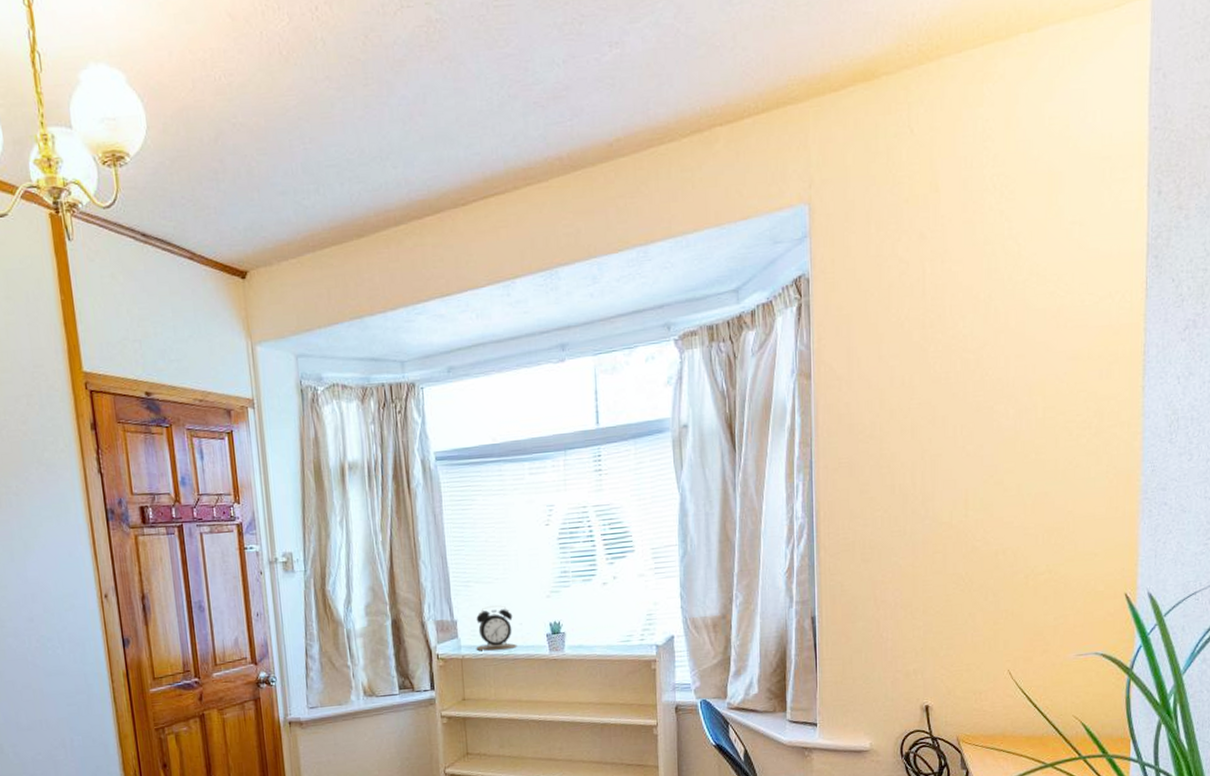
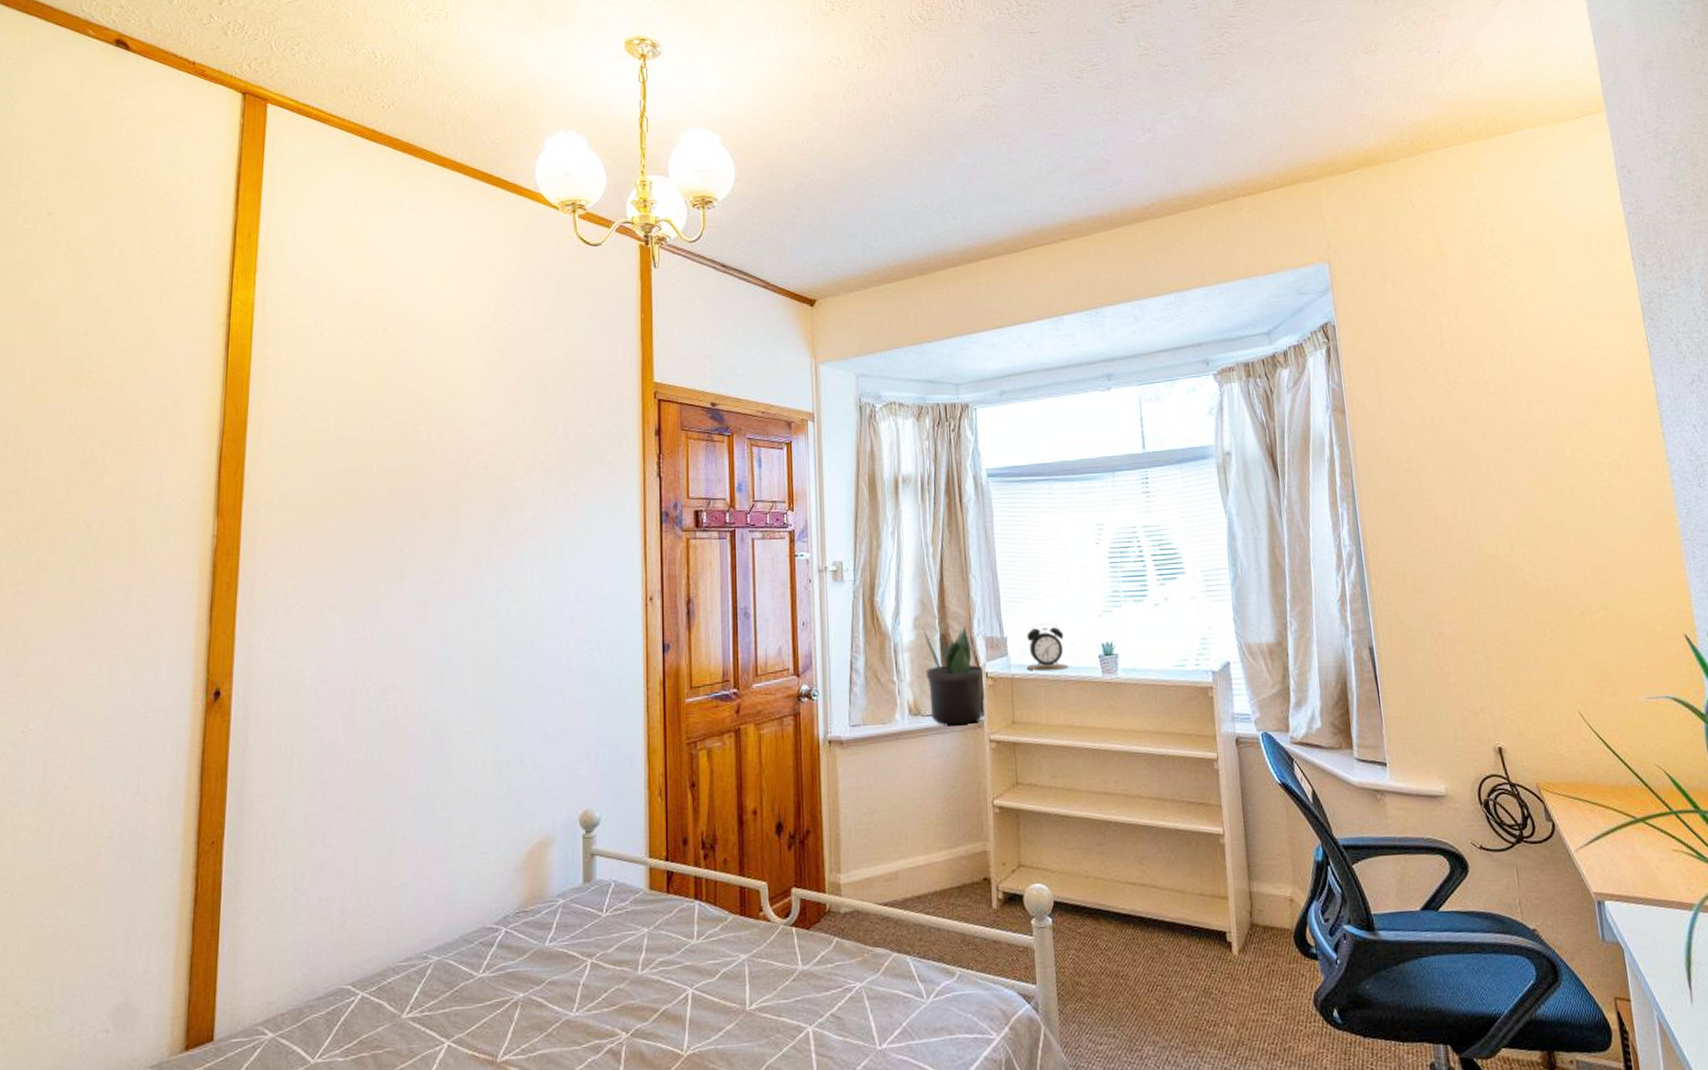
planter: none [375,612,435,704] -> present [923,627,984,725]

